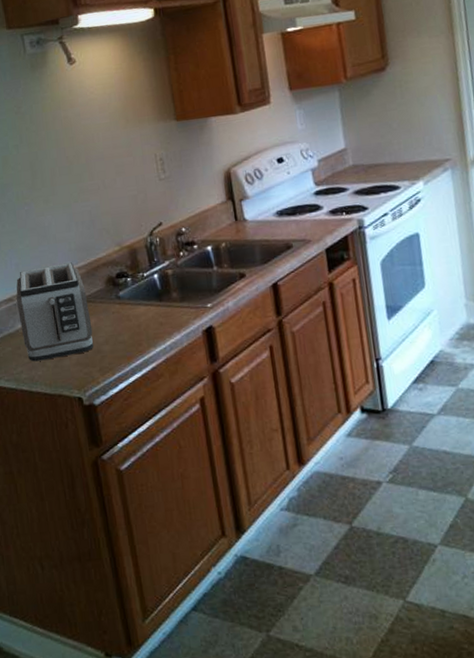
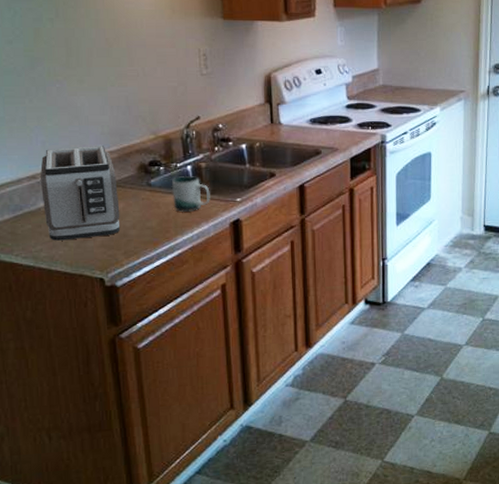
mug: none [140,284,180,324] -> present [171,175,210,213]

